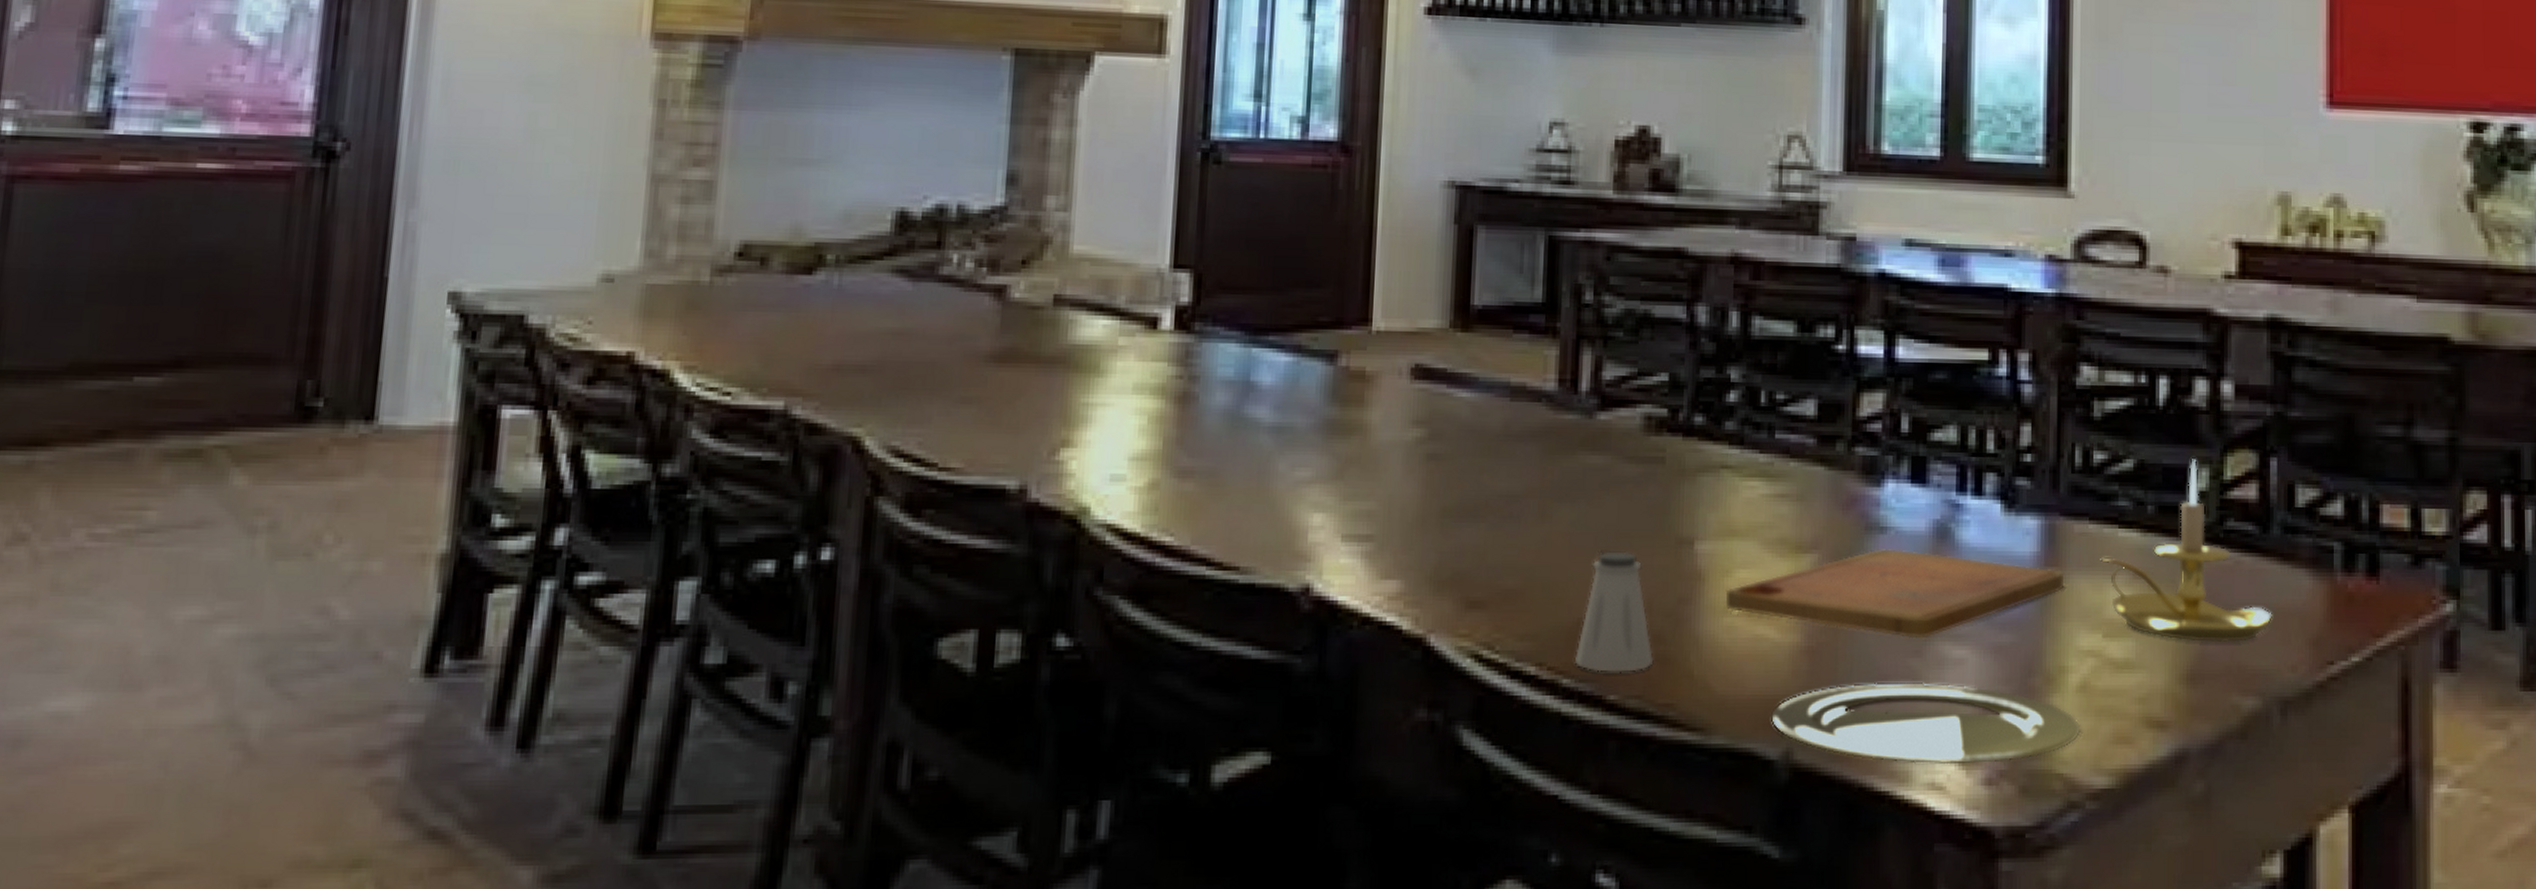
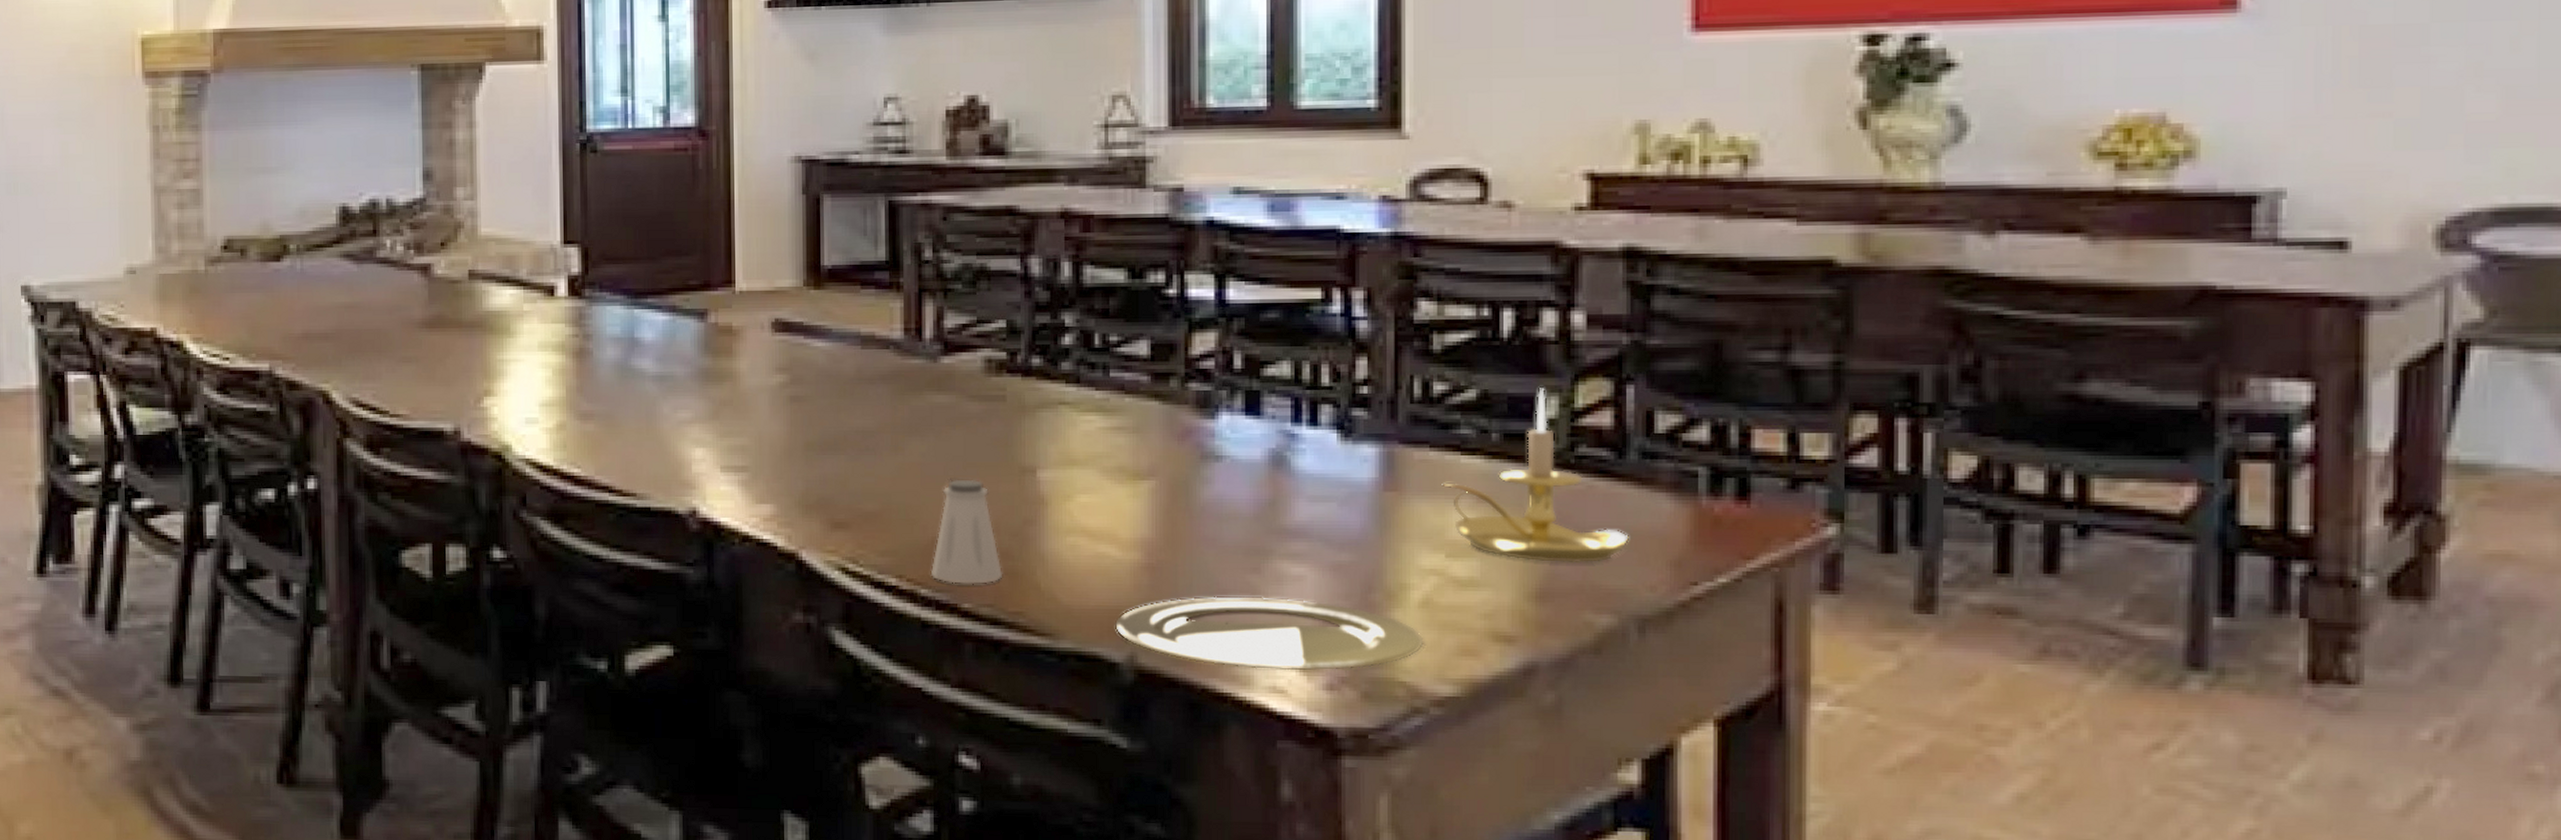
cutting board: present [1725,548,2063,639] -> none [1068,474,1403,557]

